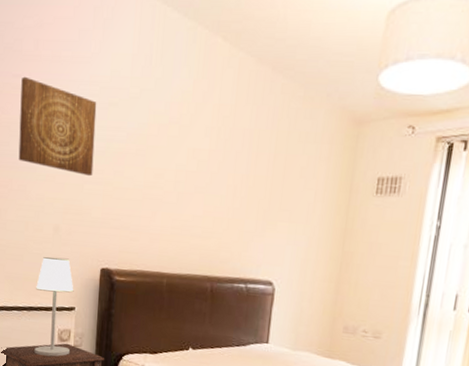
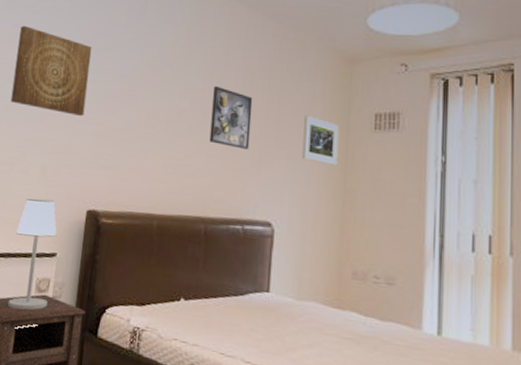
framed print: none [216,147,259,212] -> present [209,86,253,149]
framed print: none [304,177,342,229] -> present [302,114,340,165]

